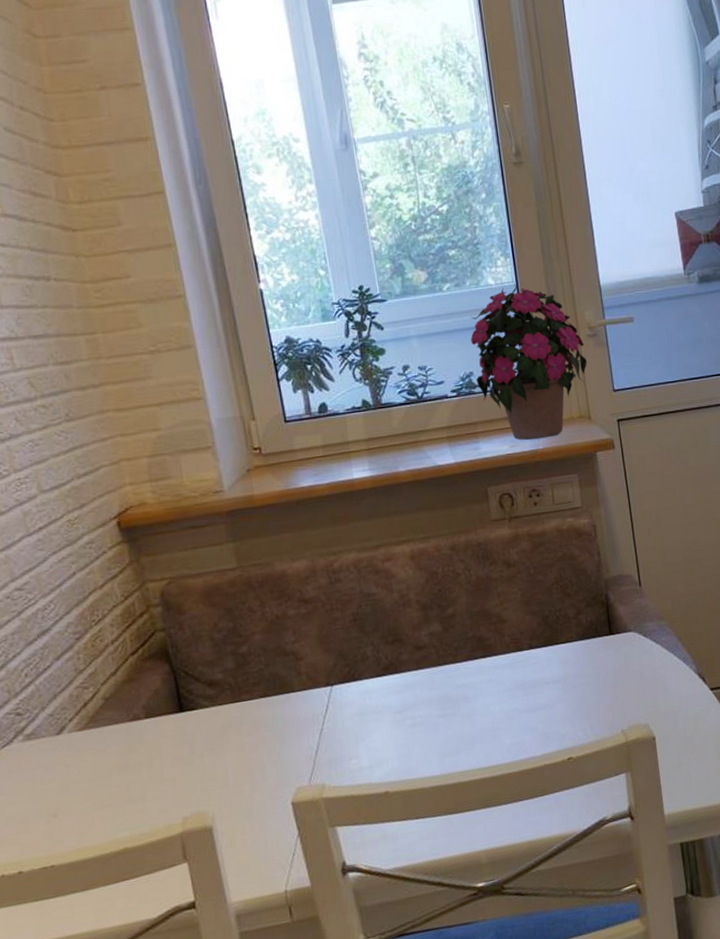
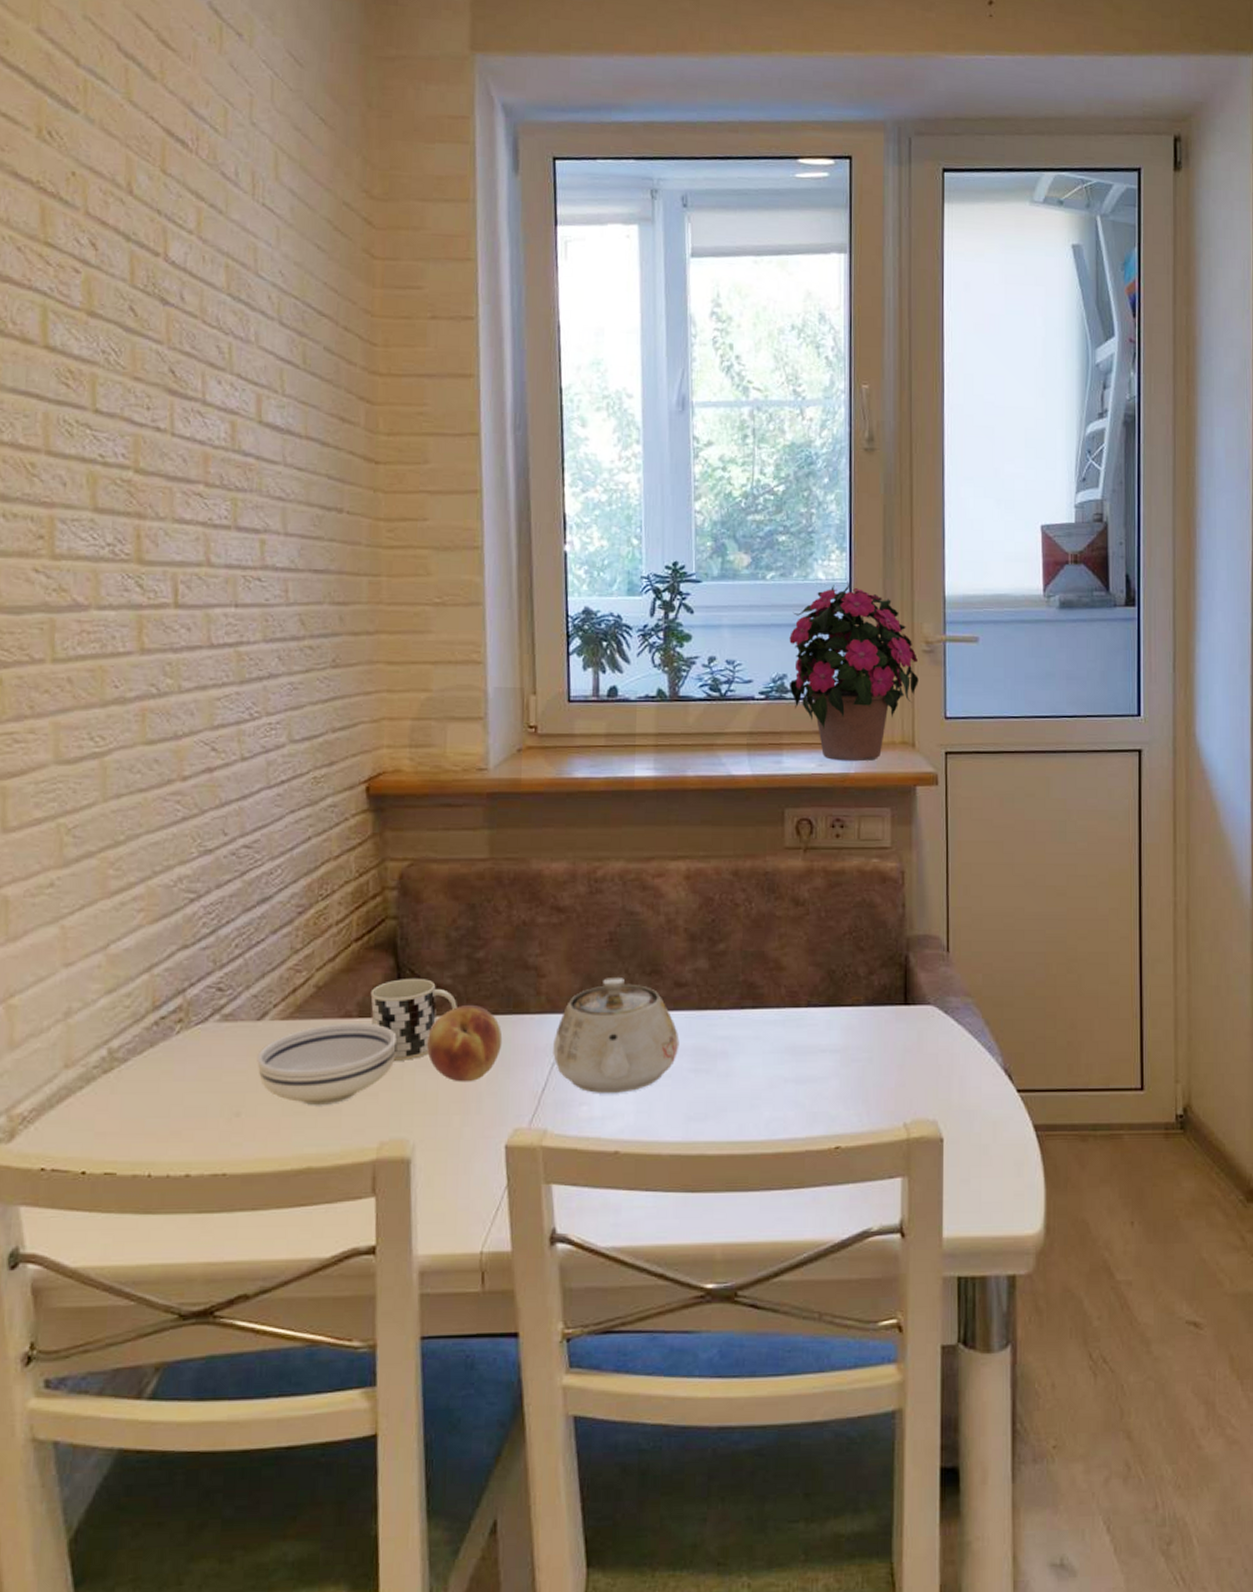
bowl: none [62,721,185,797] -> present [257,1022,397,1105]
cup: none [153,677,231,749] -> present [370,978,457,1061]
fruit: none [209,691,275,758] -> present [426,1004,503,1082]
teapot: none [318,649,427,748] -> present [553,976,680,1093]

